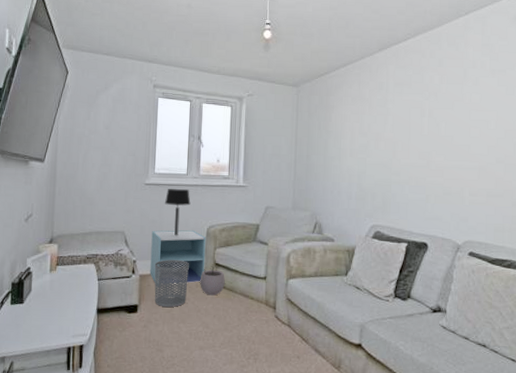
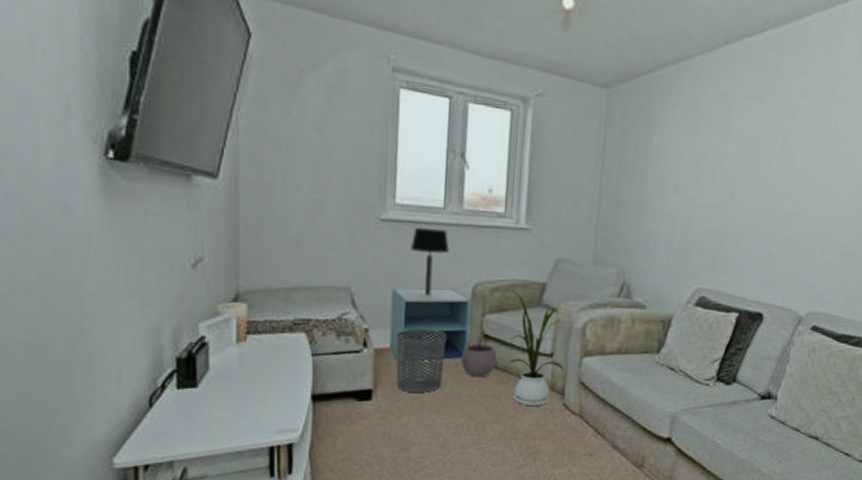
house plant: none [233,230,274,318] -> present [508,290,564,407]

